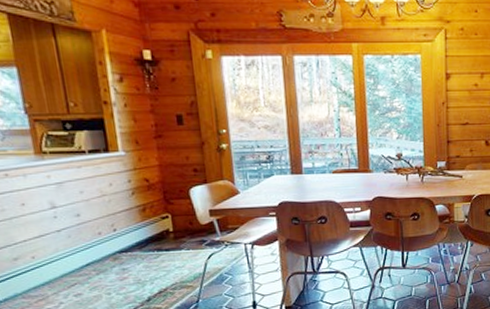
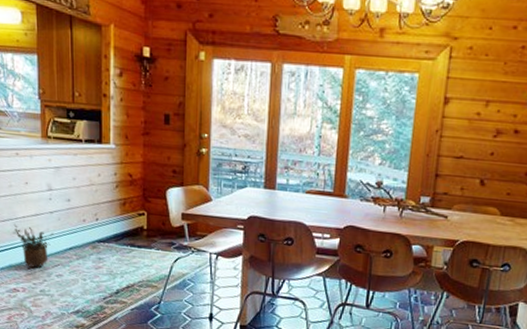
potted plant: none [12,249,65,294] -> present [13,223,54,269]

